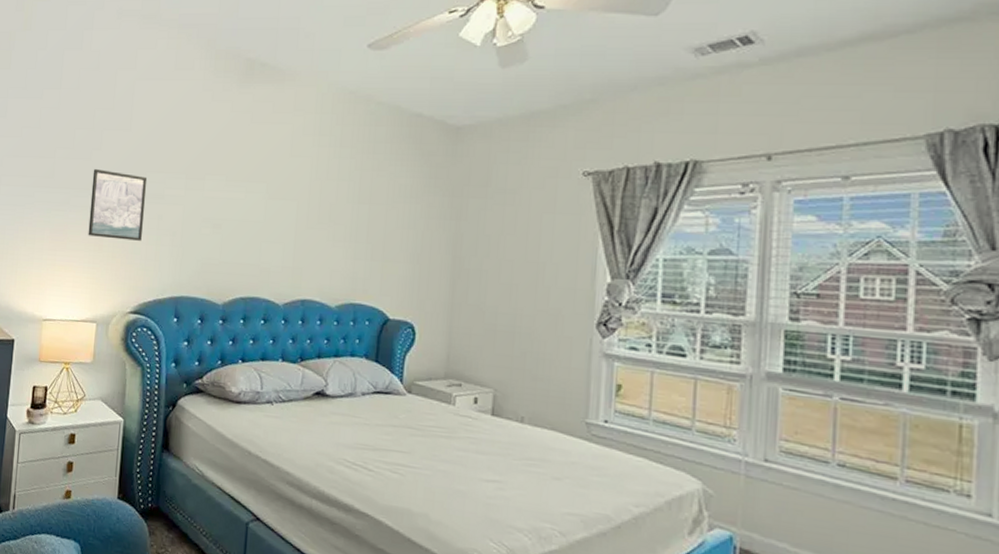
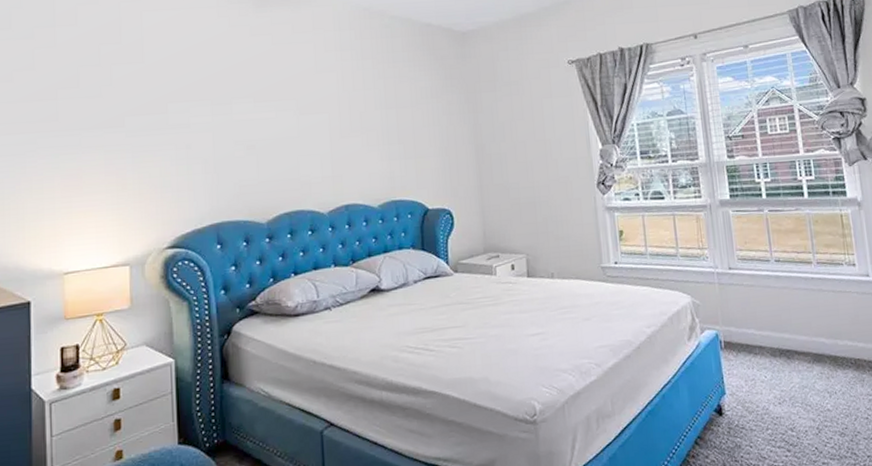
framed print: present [88,169,148,241] -> none [105,105,170,176]

